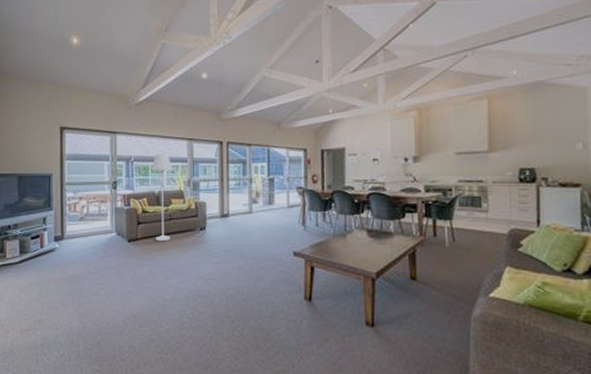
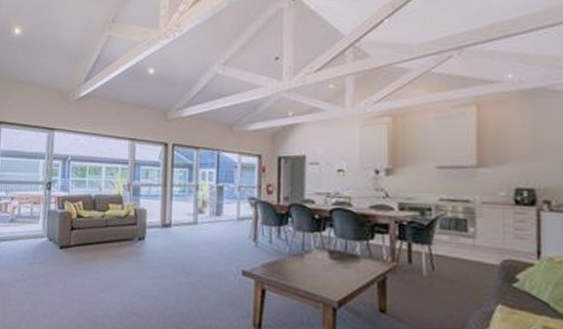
floor lamp: present [151,154,172,242] -> none [88,154,112,251]

